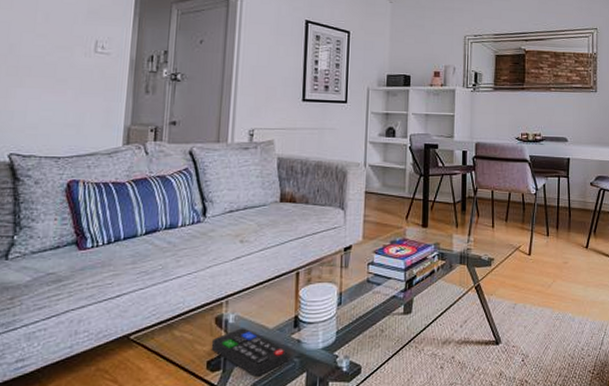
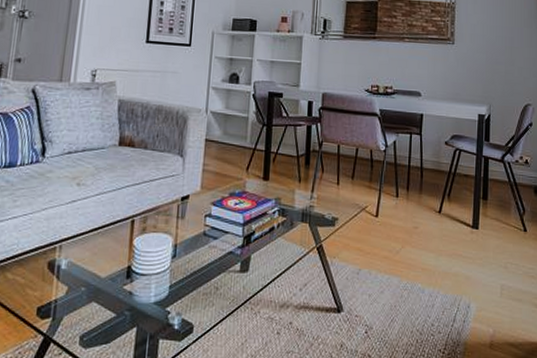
remote control: present [211,328,288,377] -> none [42,275,119,328]

